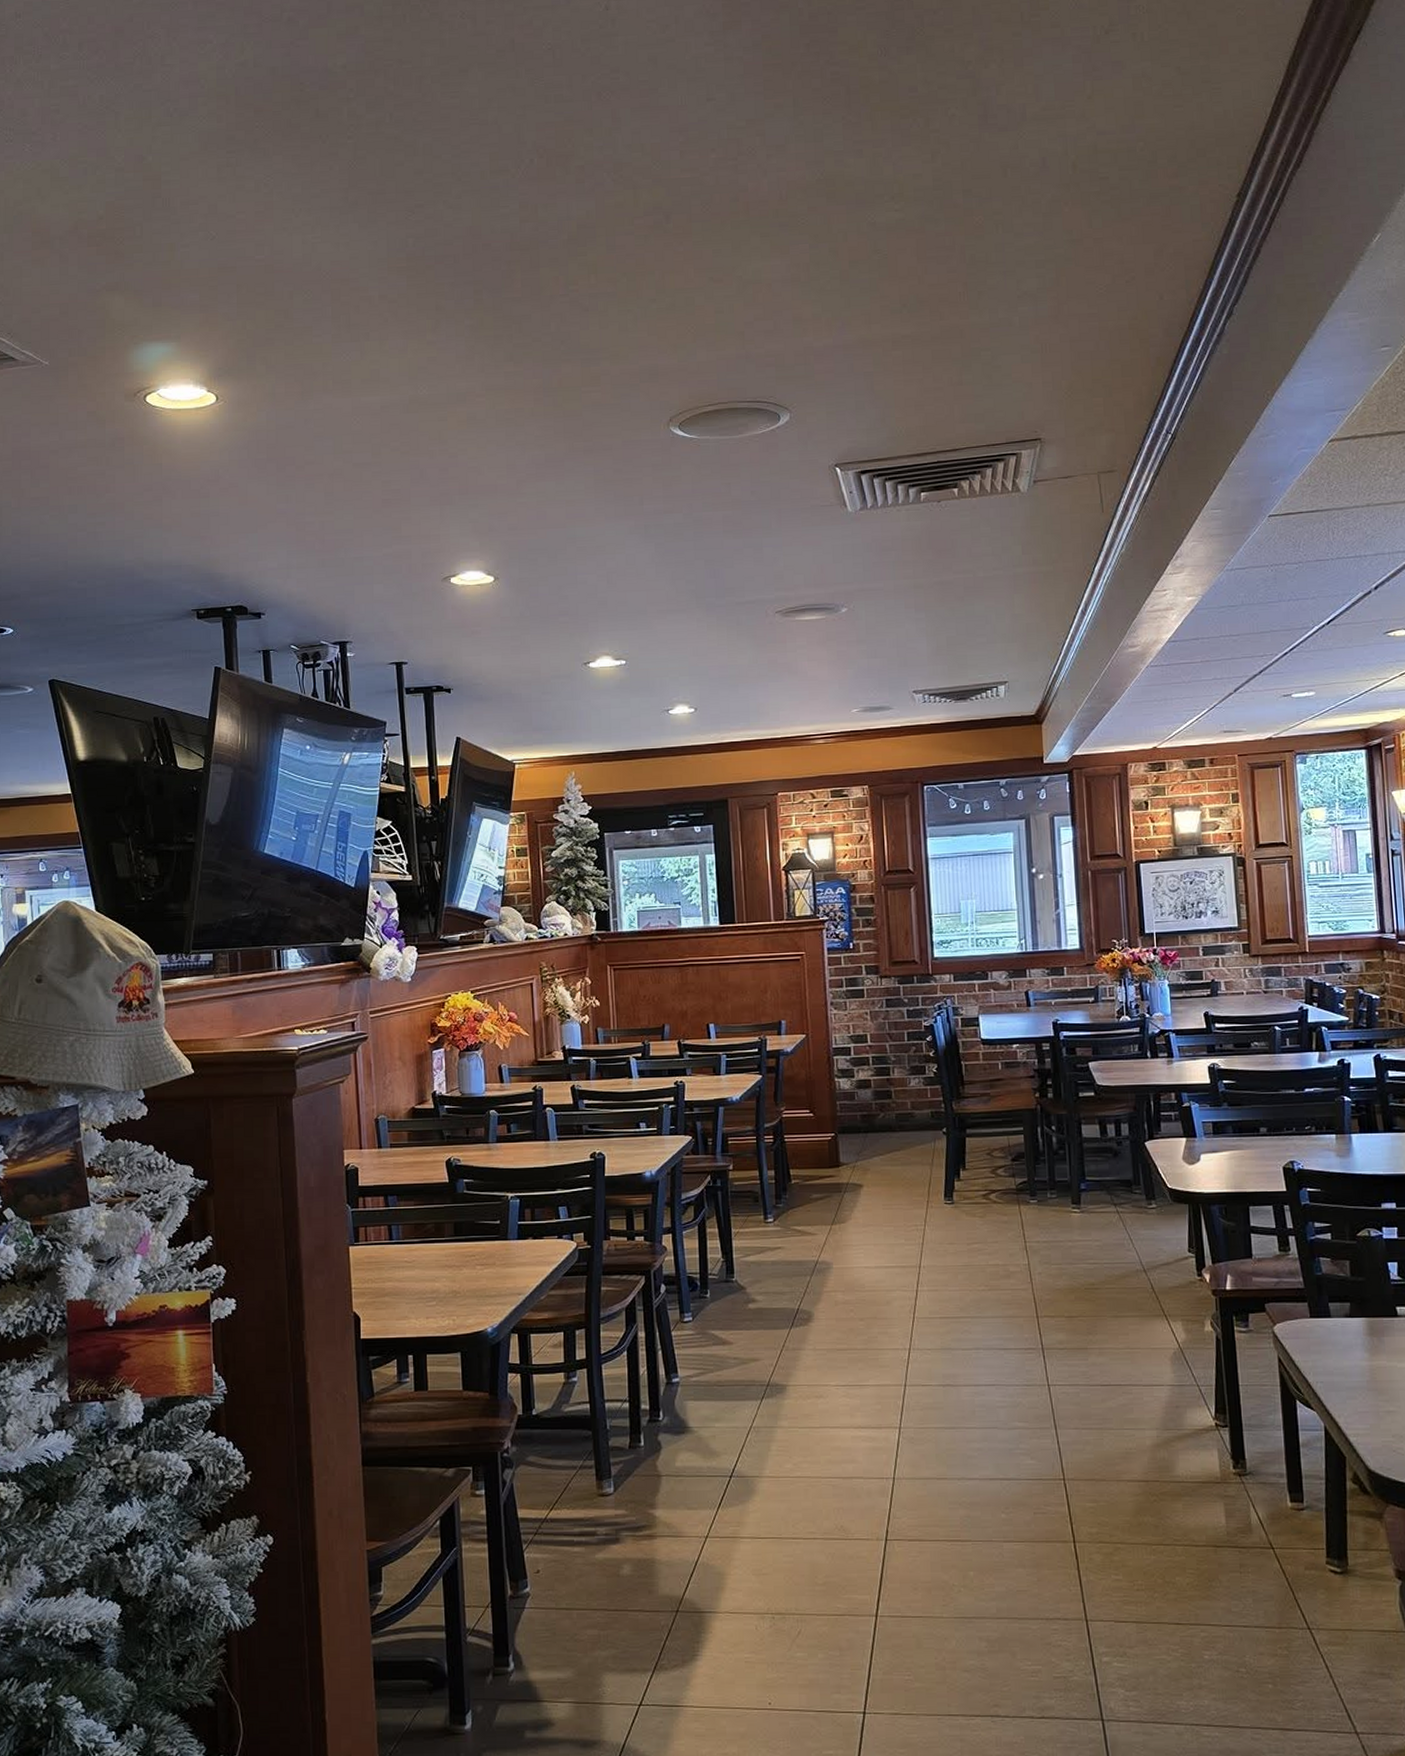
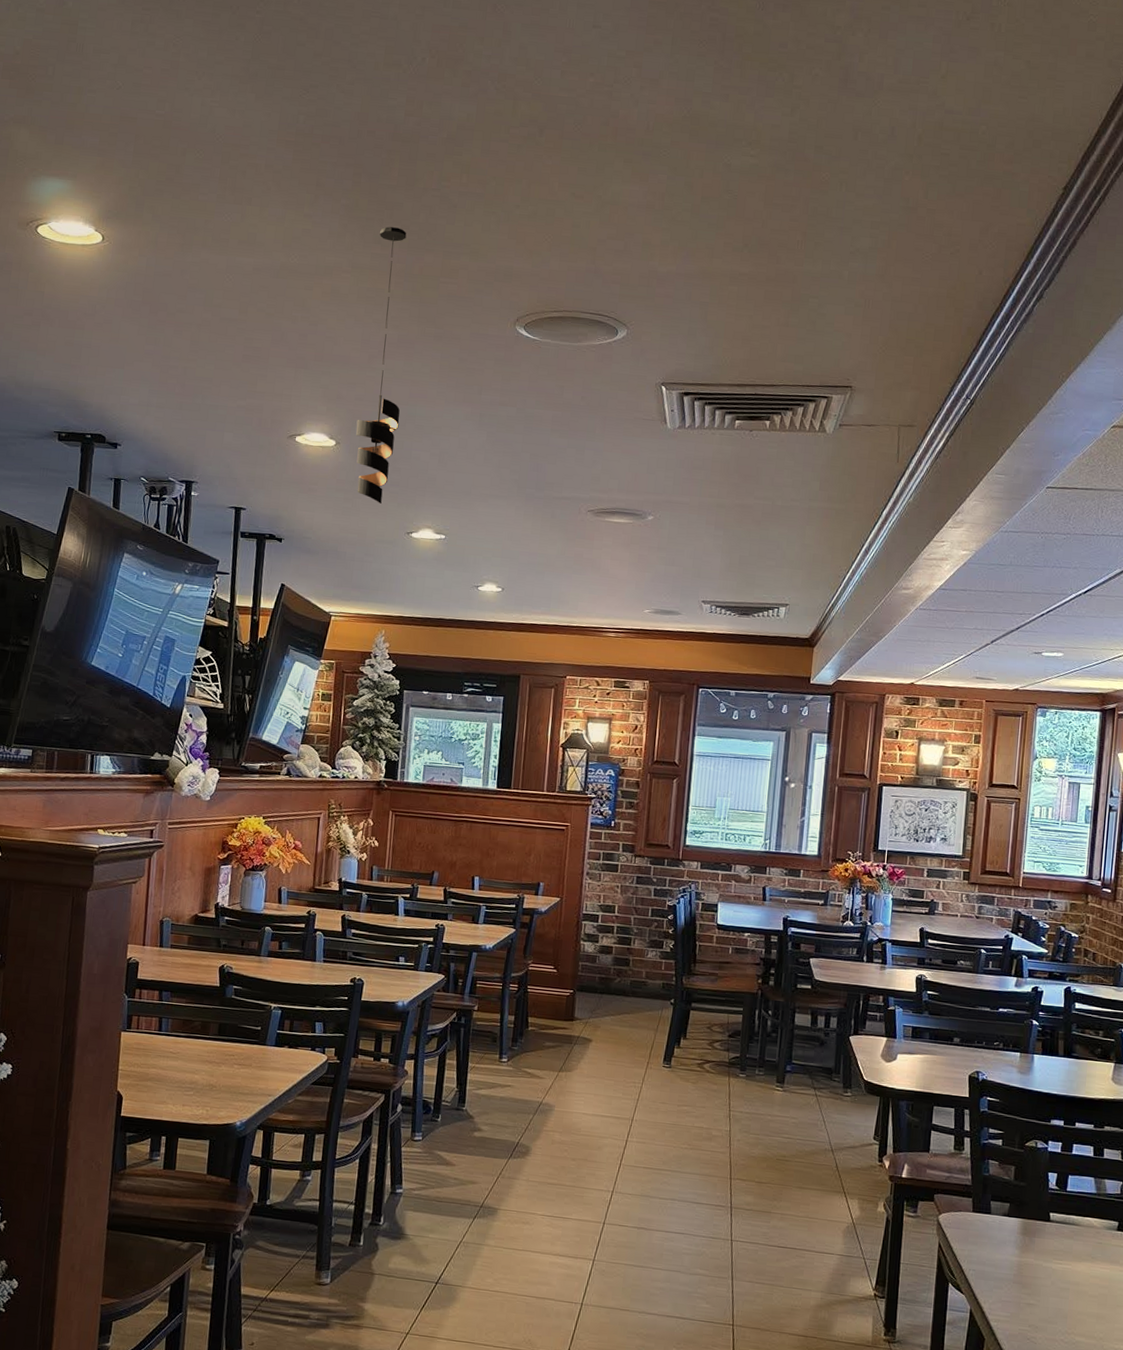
pendant light: none [510,341,559,636] -> present [355,226,407,504]

